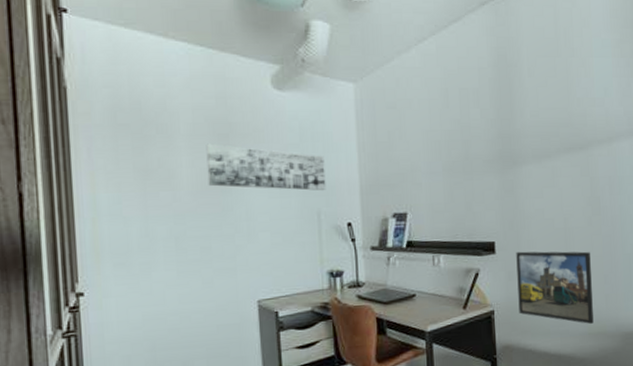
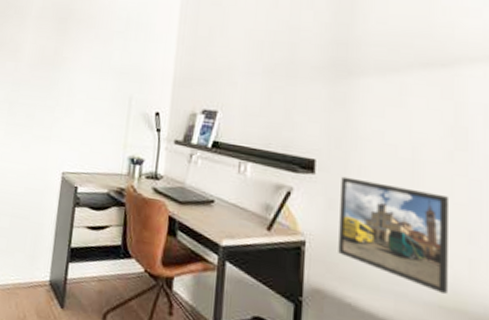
wall art: present [206,143,326,191] -> none [43,25,145,77]

